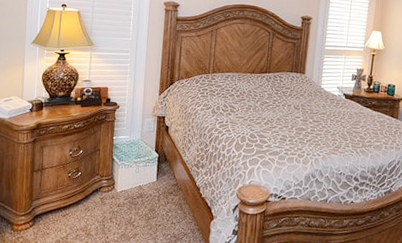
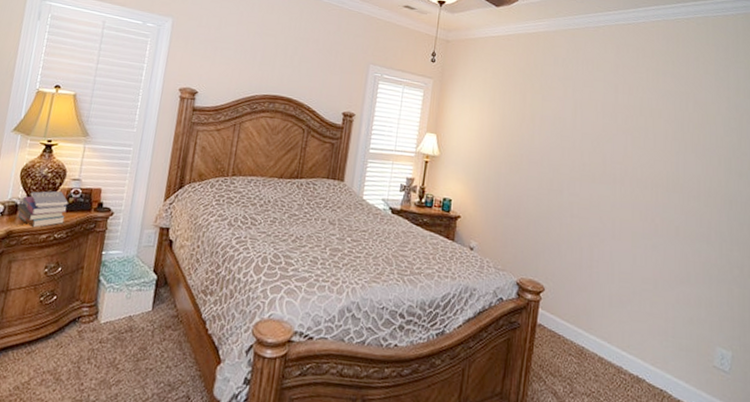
books: none [43,90,83,120] -> present [17,190,69,228]

